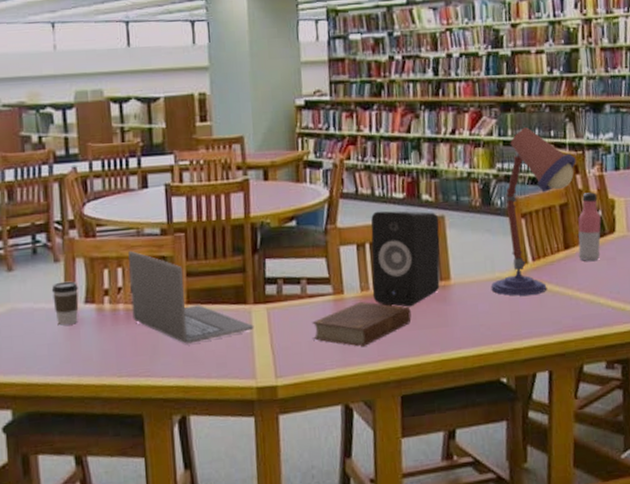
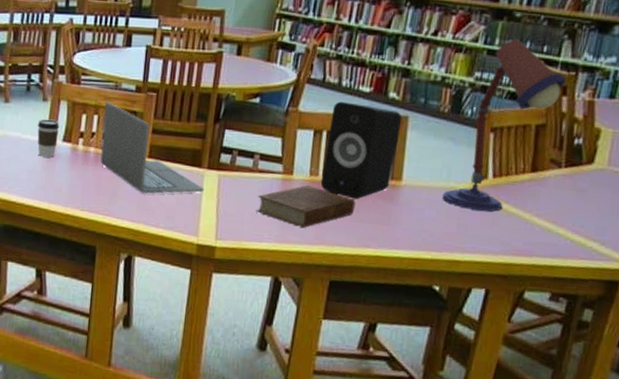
water bottle: present [578,192,601,261] -> none [545,117,582,190]

